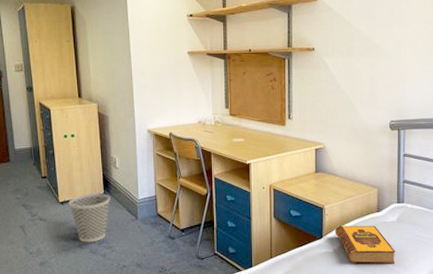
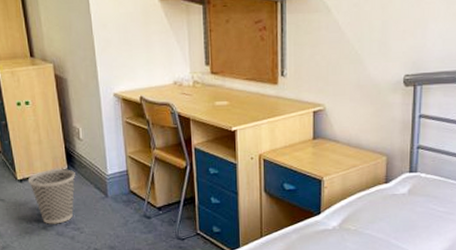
hardback book: present [335,225,396,264] -> none [335,198,405,242]

